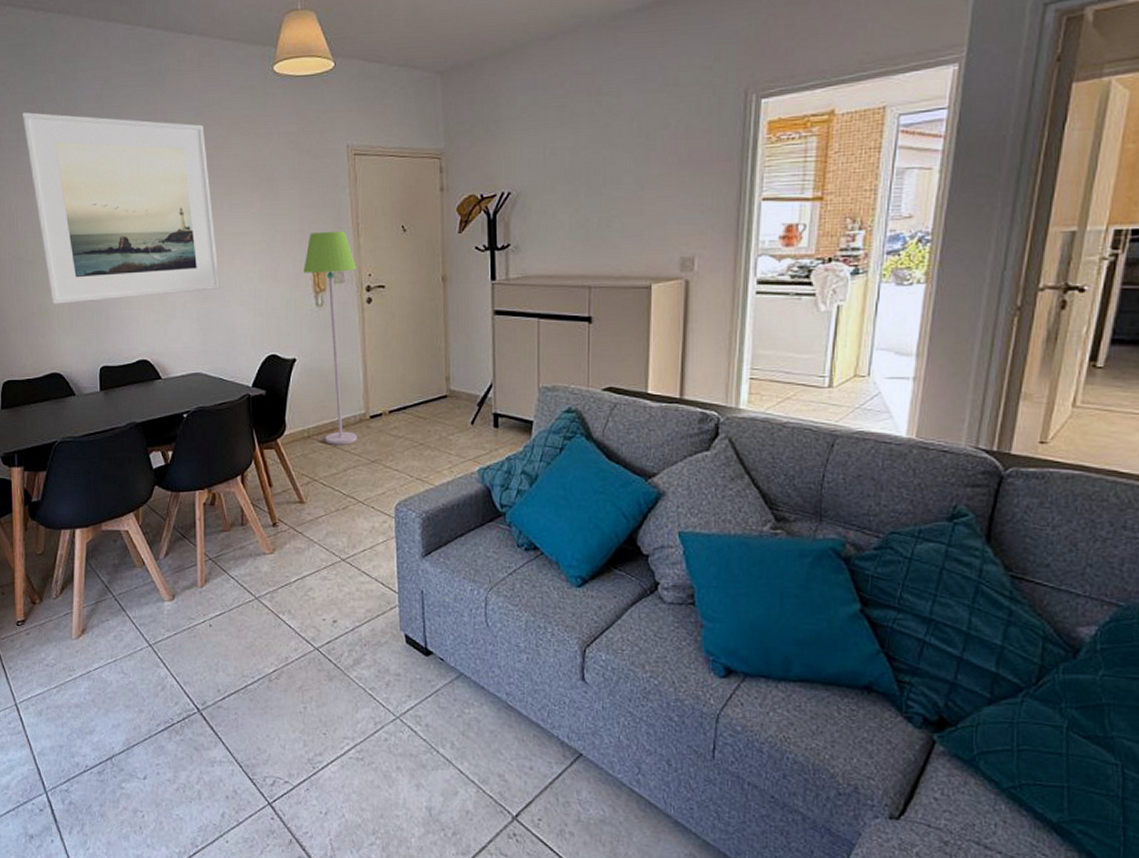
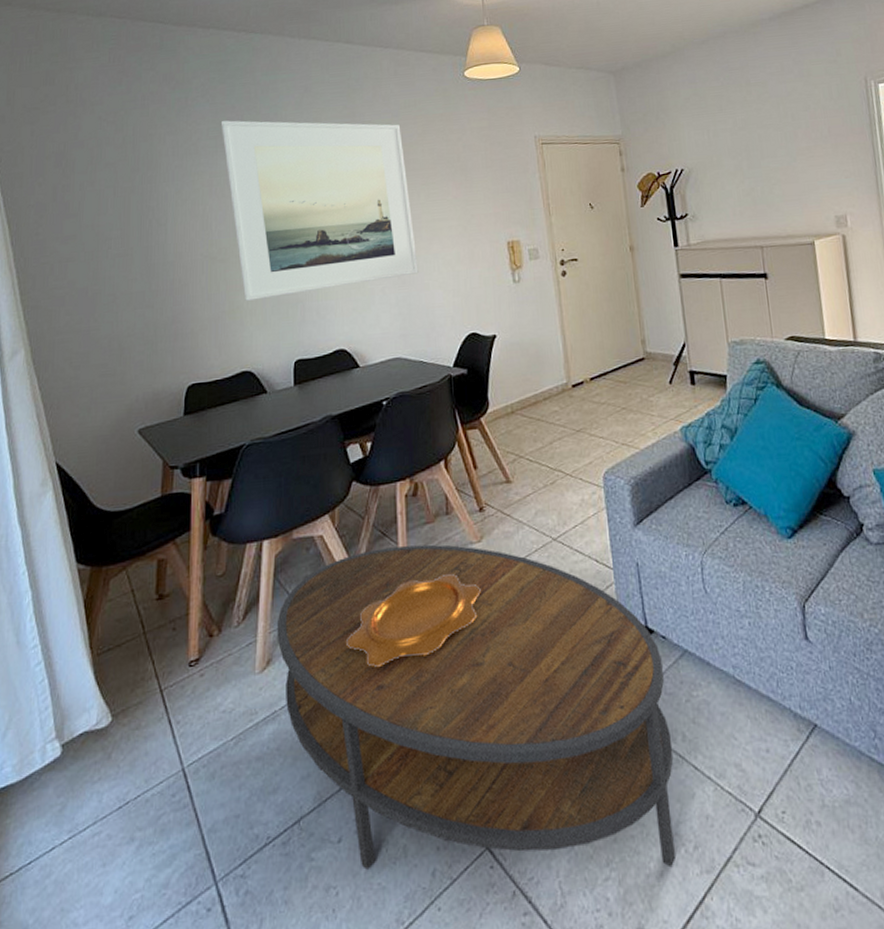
coffee table: none [89,548,441,845] -> present [276,544,675,870]
decorative bowl: none [149,577,271,648] -> present [345,573,481,667]
floor lamp: present [303,230,357,445] -> none [499,211,561,418]

